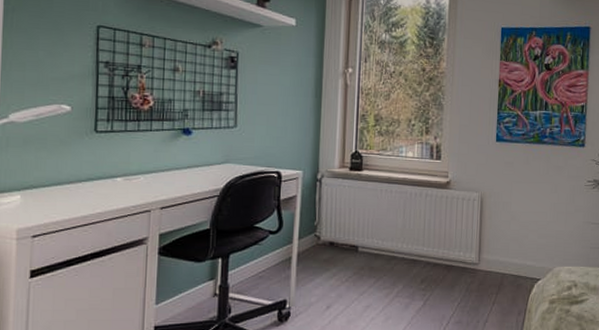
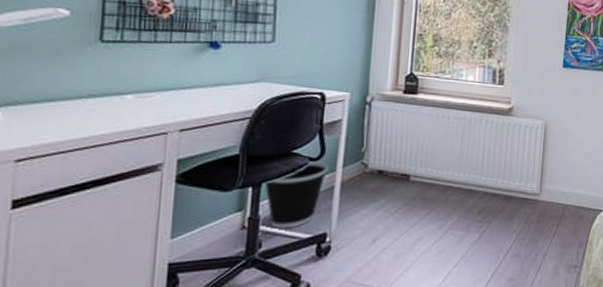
wastebasket: none [232,234,286,296] -> present [264,161,329,229]

